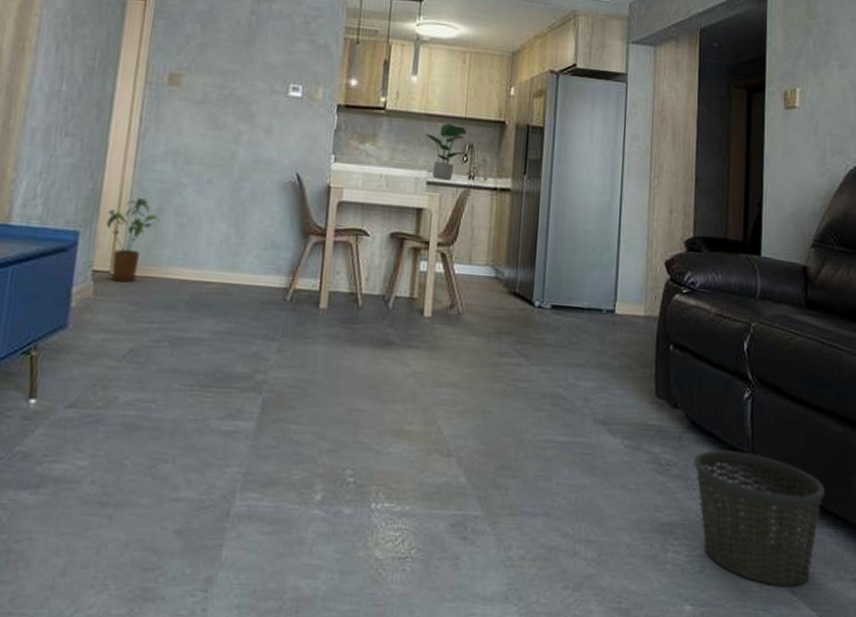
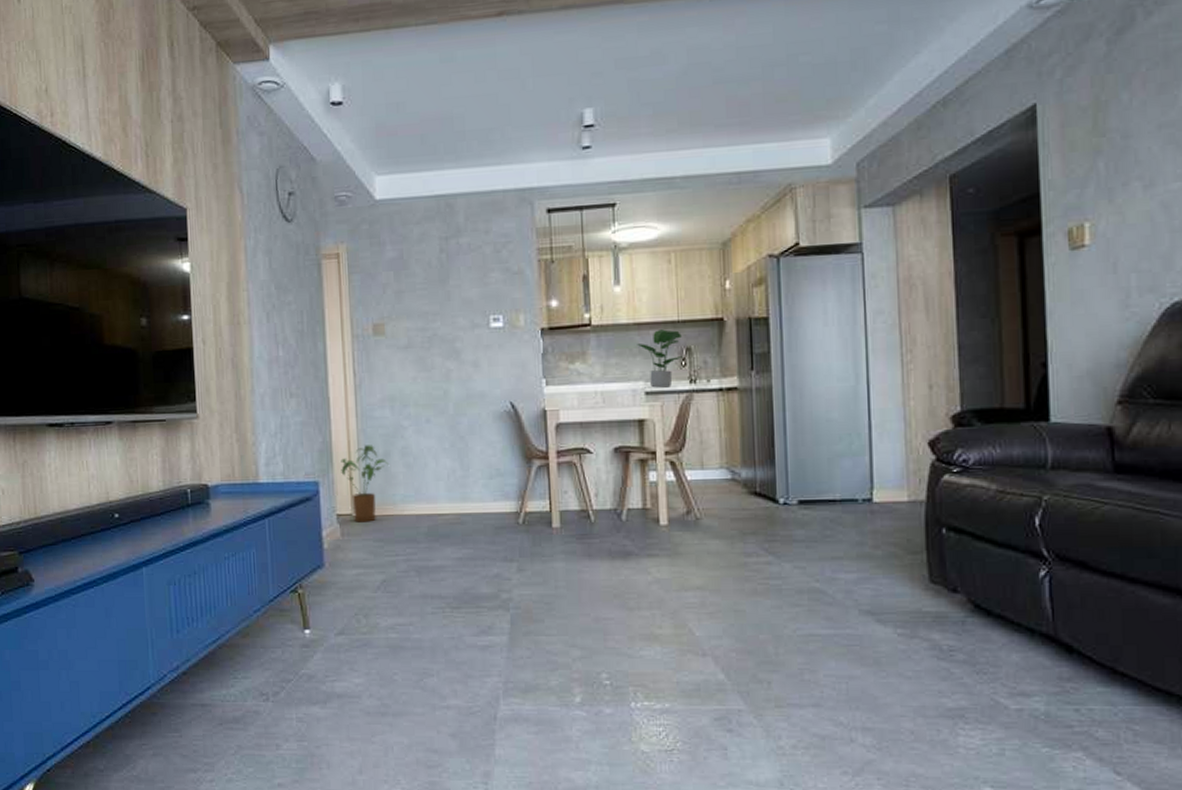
basket: present [694,450,826,586] -> none [982,632,1153,766]

